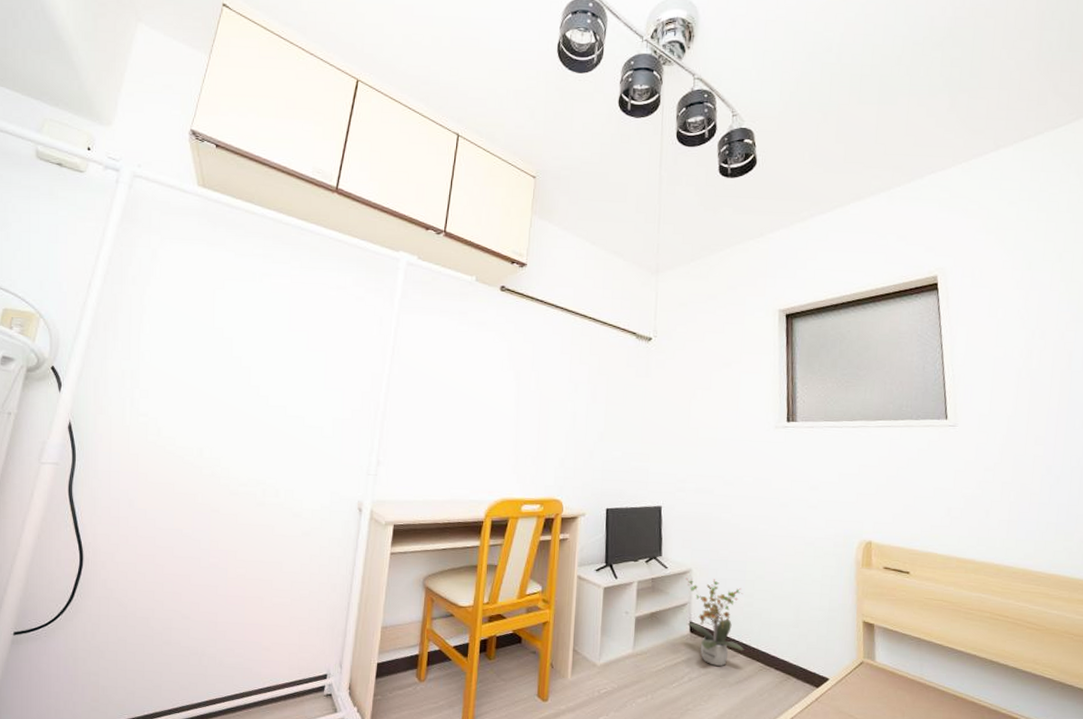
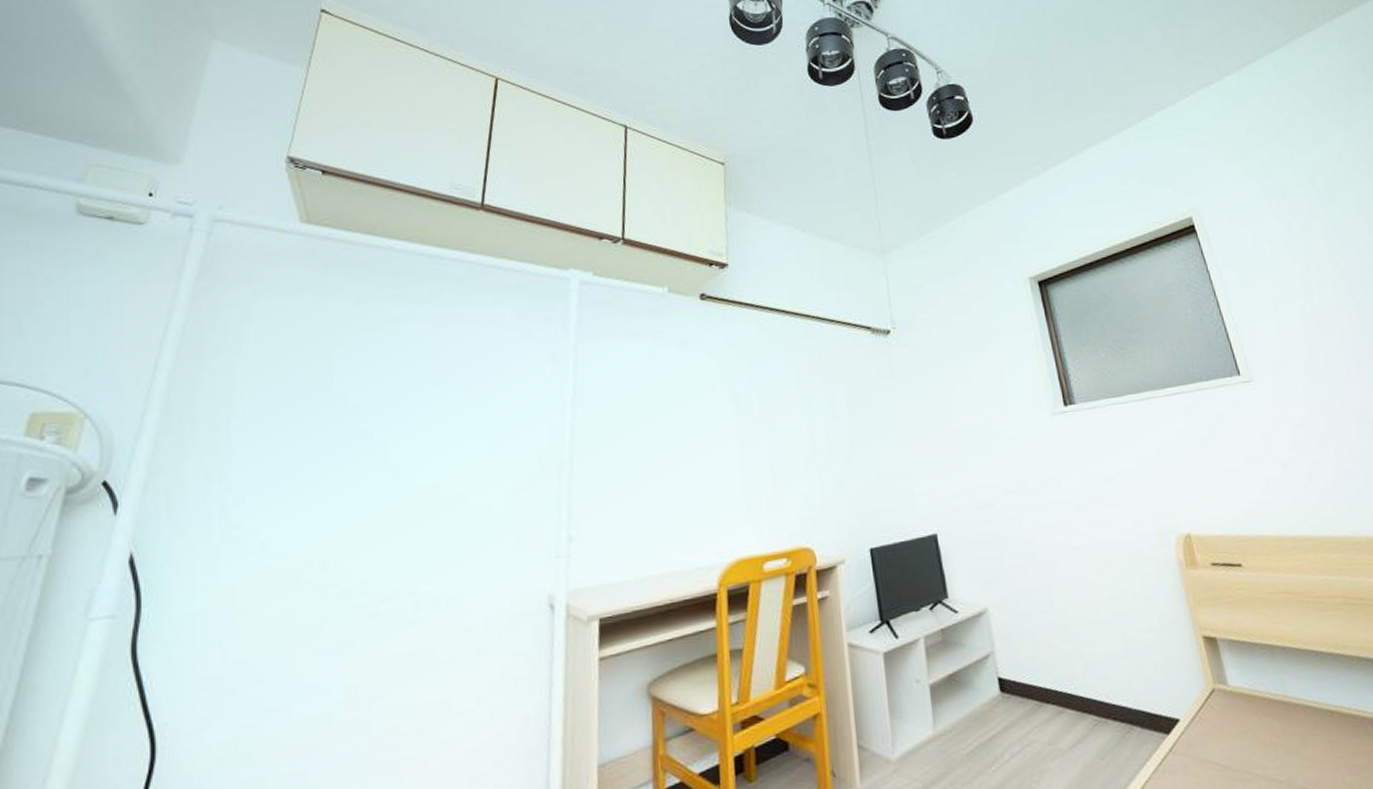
potted plant: present [686,577,744,666] -> none [982,615,1071,731]

